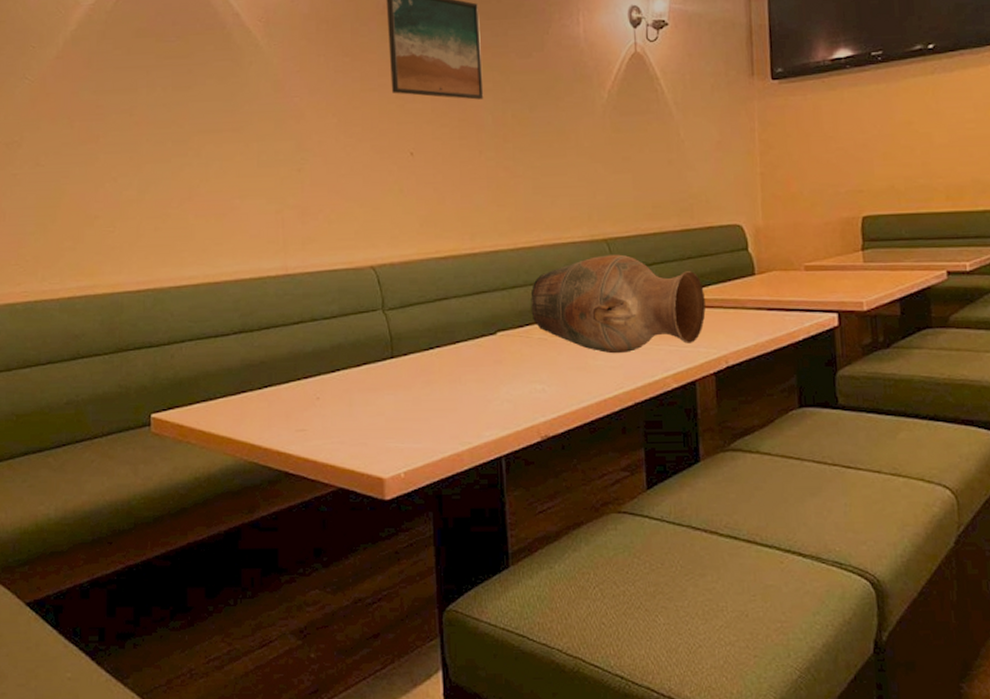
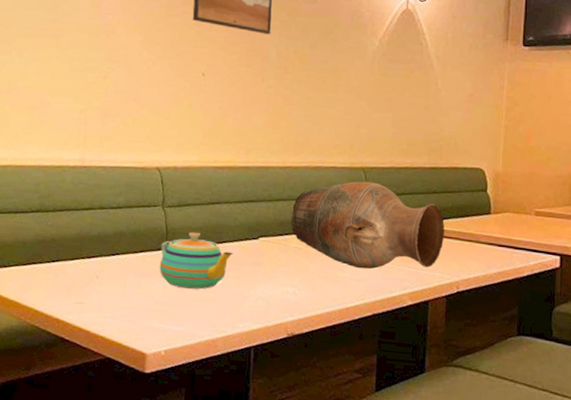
teapot: none [386,334,470,401] -> present [159,231,233,290]

